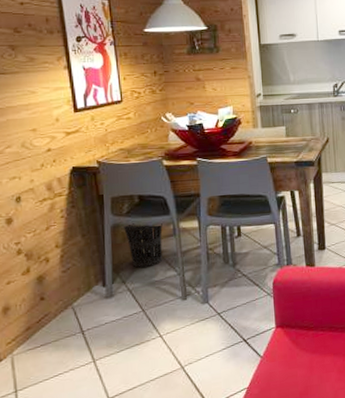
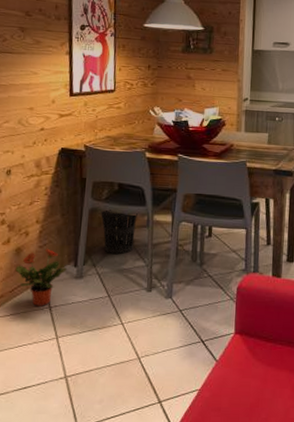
potted plant: none [39,272,95,333] -> present [15,248,67,306]

